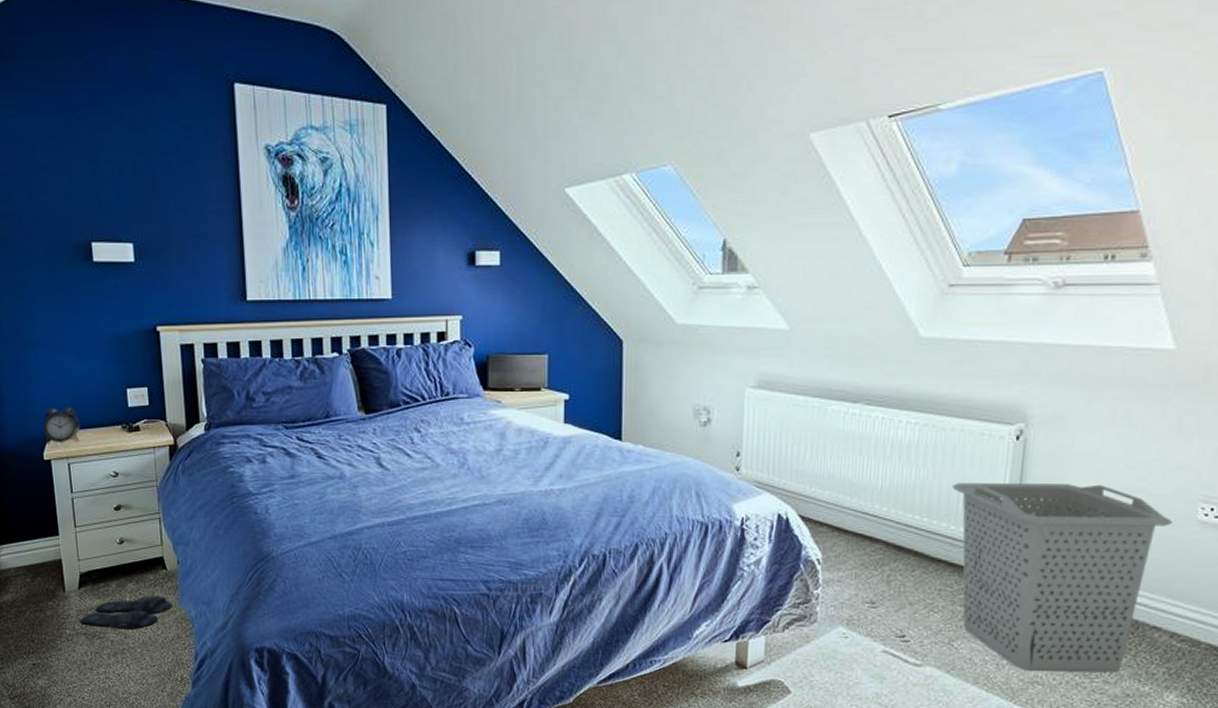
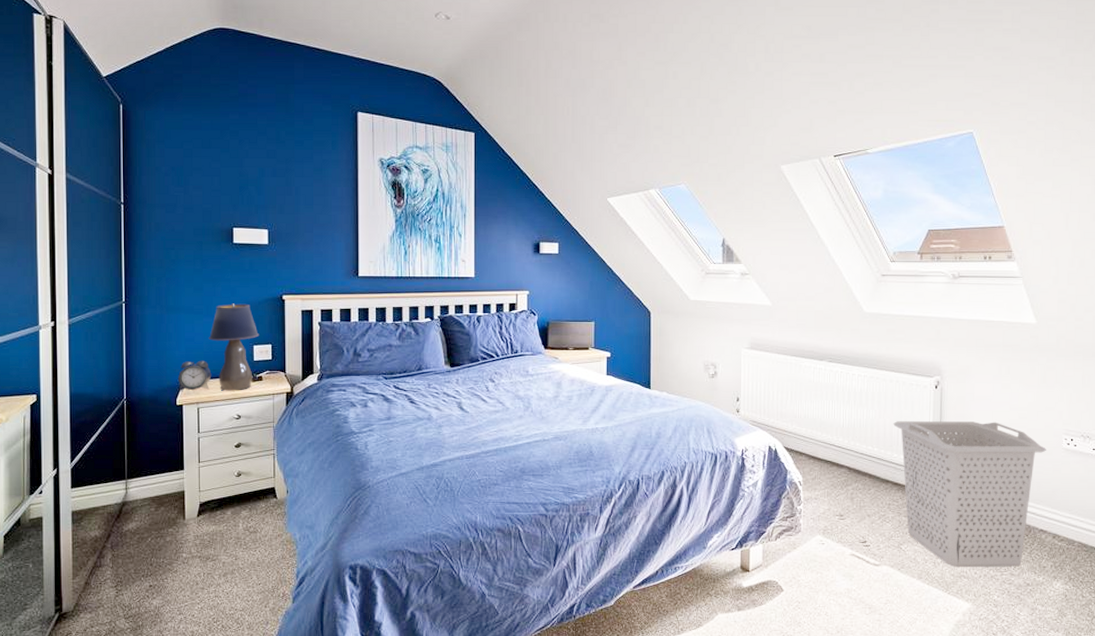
table lamp: none [73,337,133,444] -> present [208,303,260,391]
slippers: present [80,595,173,630] -> none [196,521,280,552]

